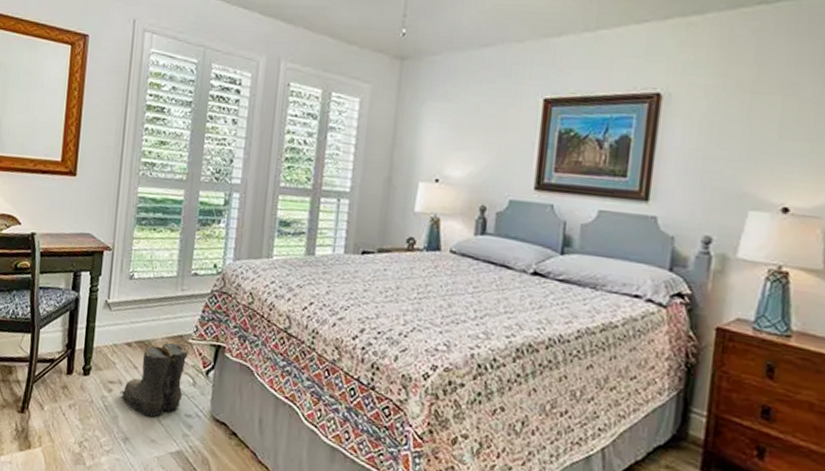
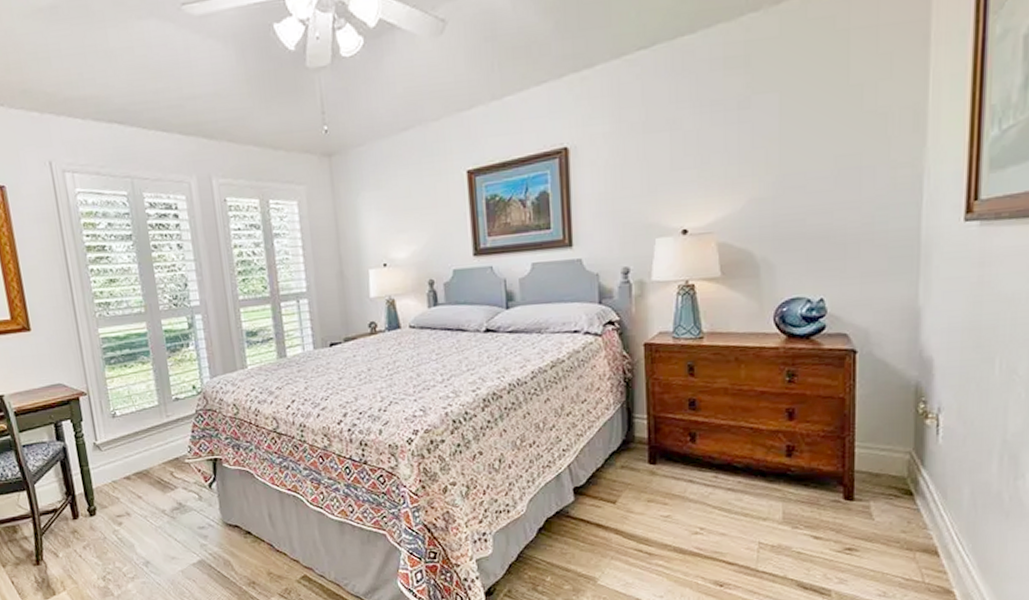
boots: present [119,342,189,417] -> none [129,466,192,538]

